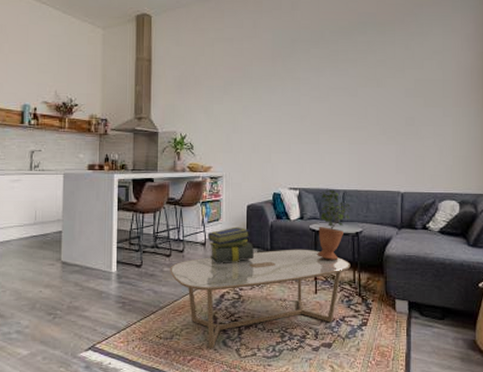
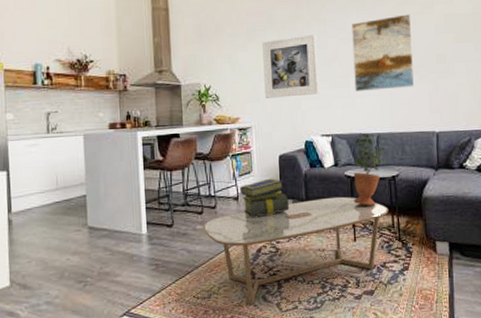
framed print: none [237,90,290,150] -> present [262,33,319,98]
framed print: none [324,77,383,148] -> present [351,14,415,91]

